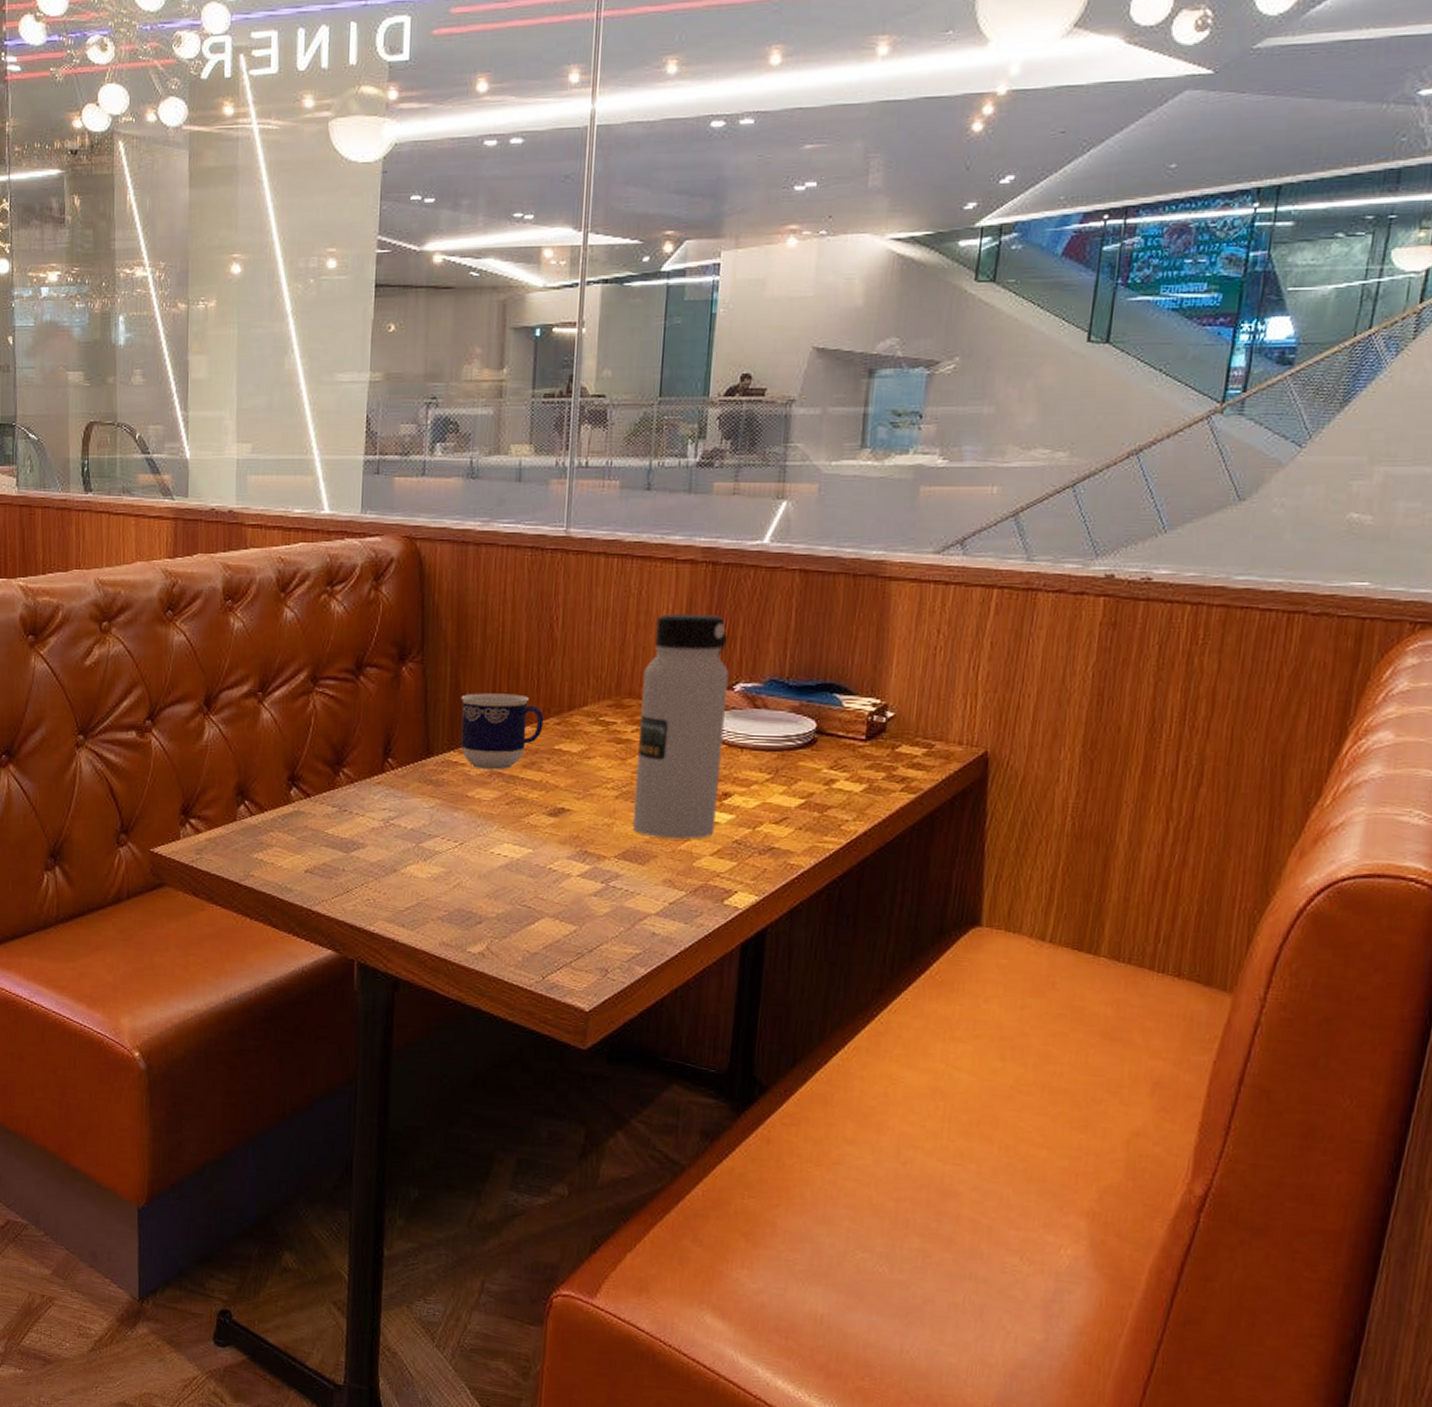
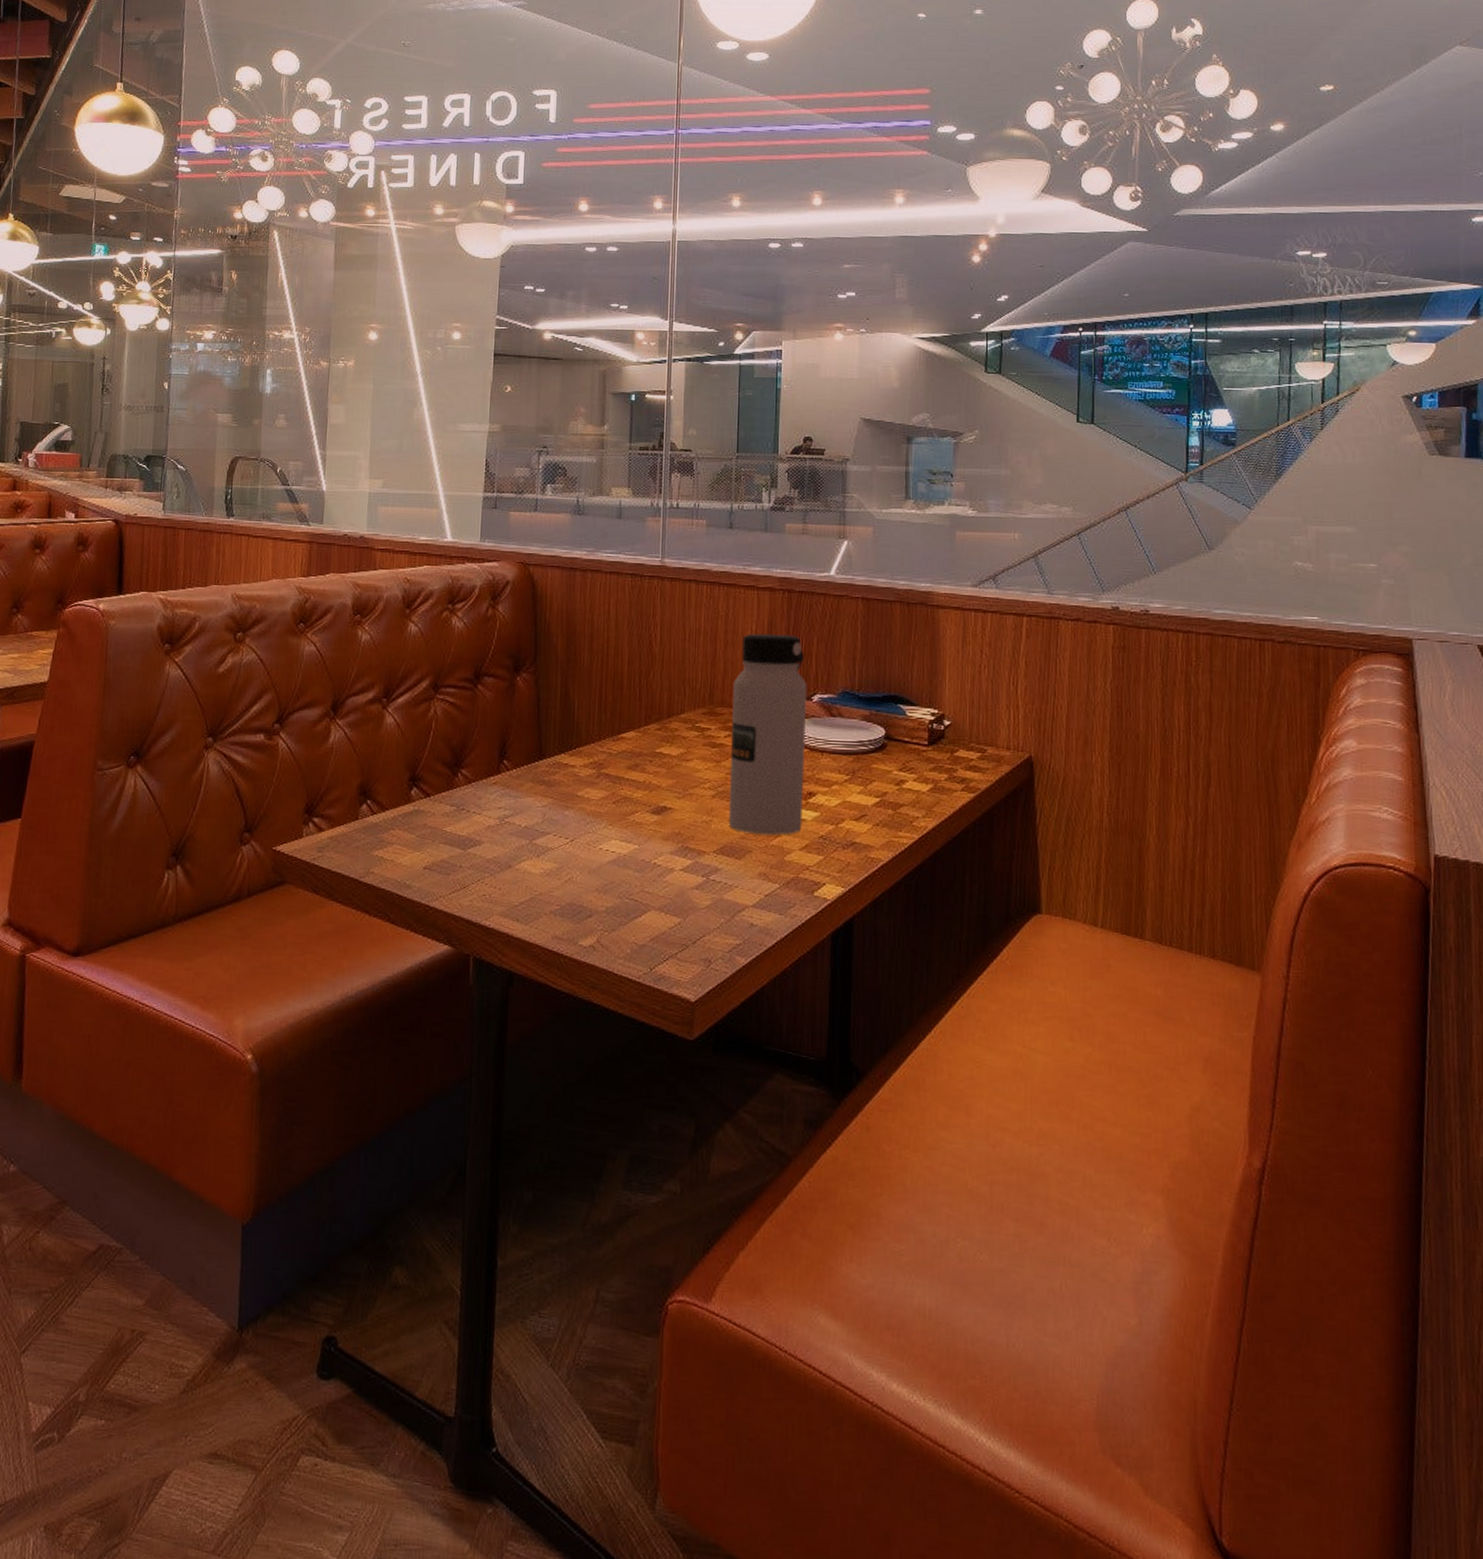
cup: present [460,693,544,771] -> none [570,701,646,772]

